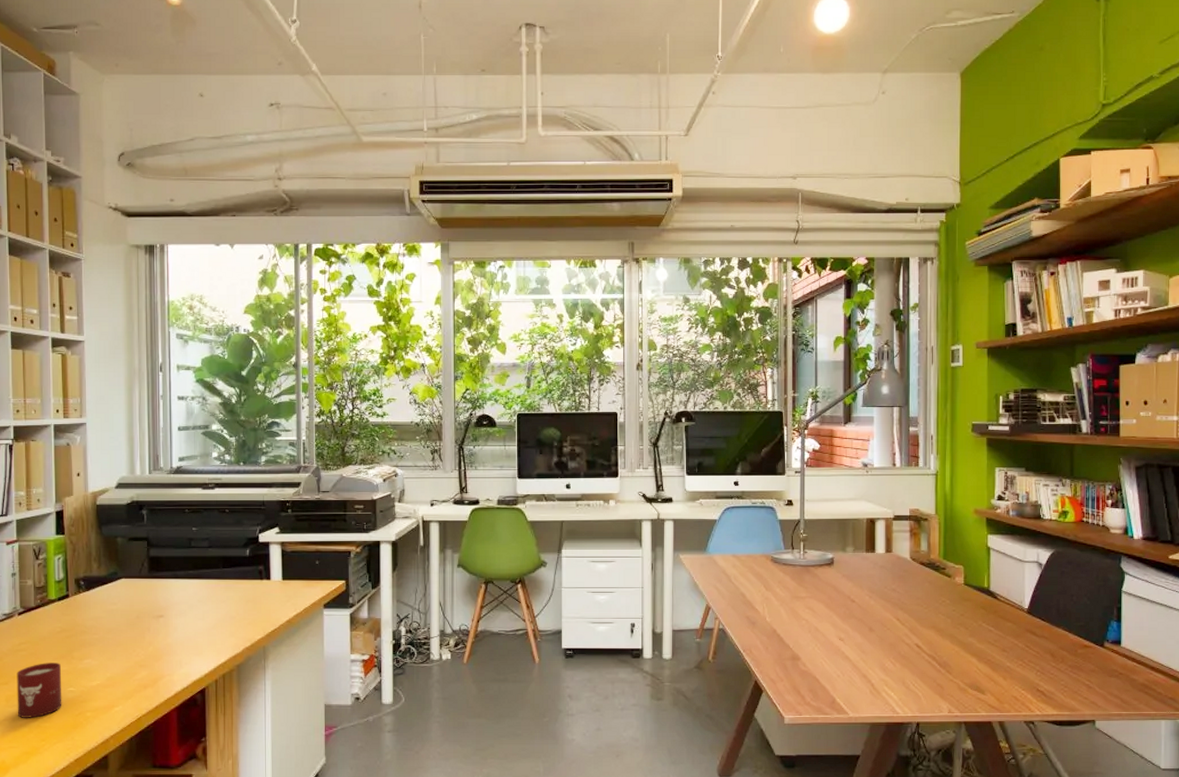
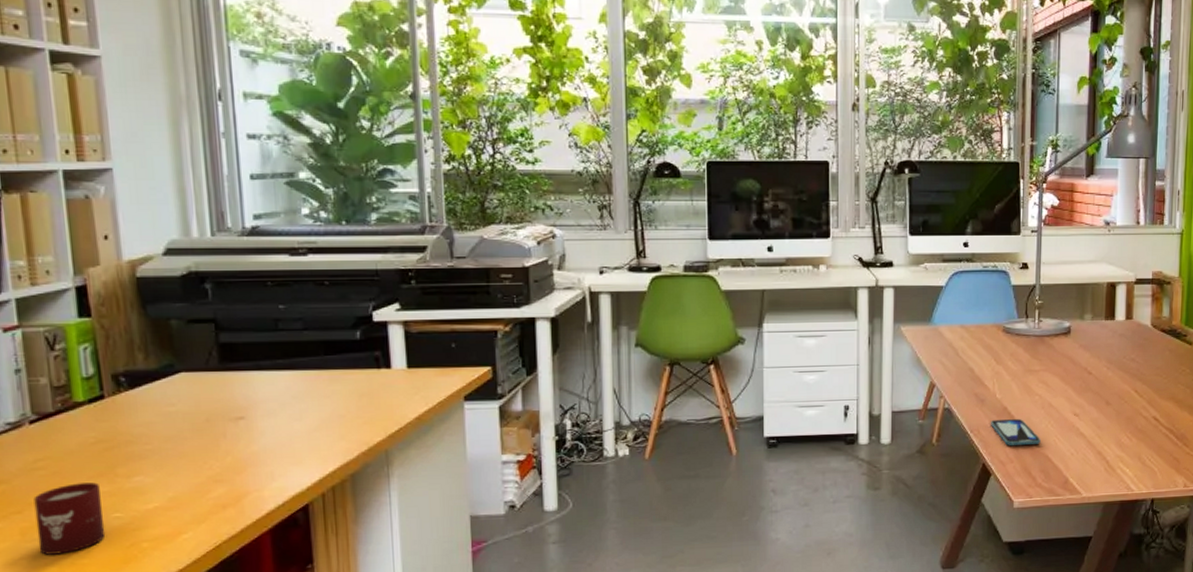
smartphone: none [761,640,808,666] -> present [990,418,1041,446]

